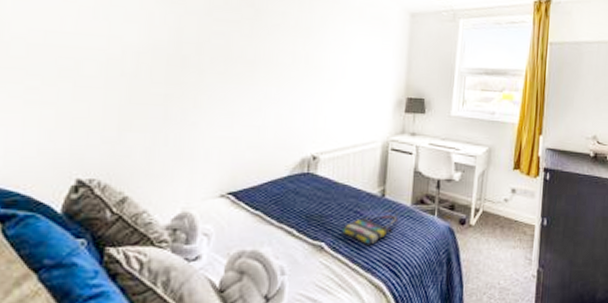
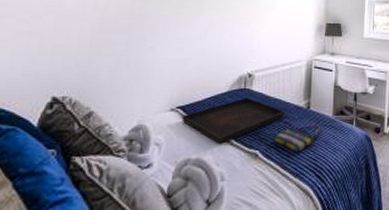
serving tray: none [234,184,356,235] -> present [182,98,285,144]

